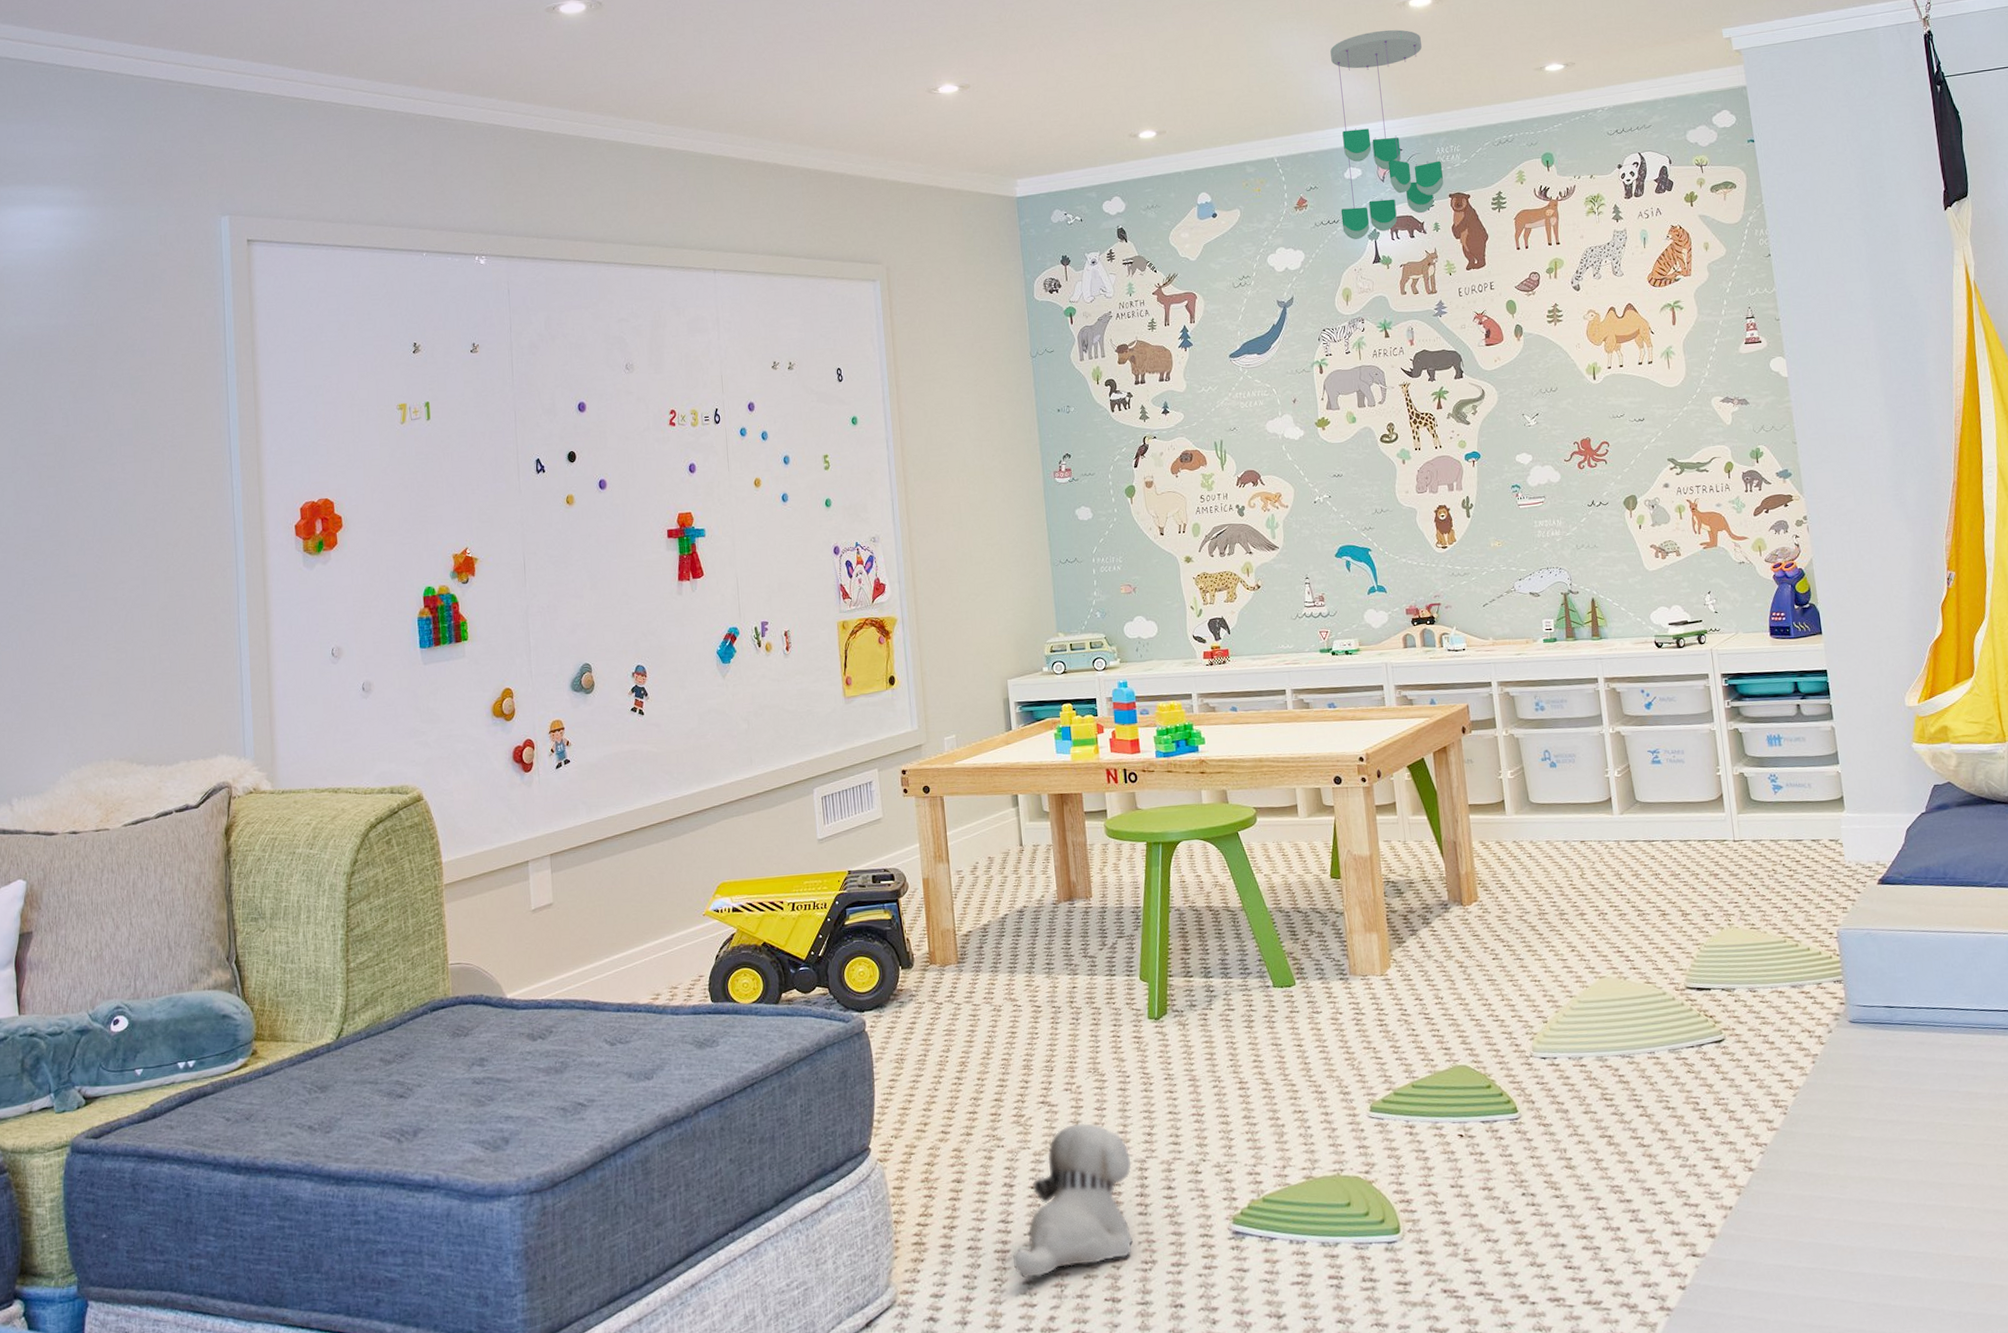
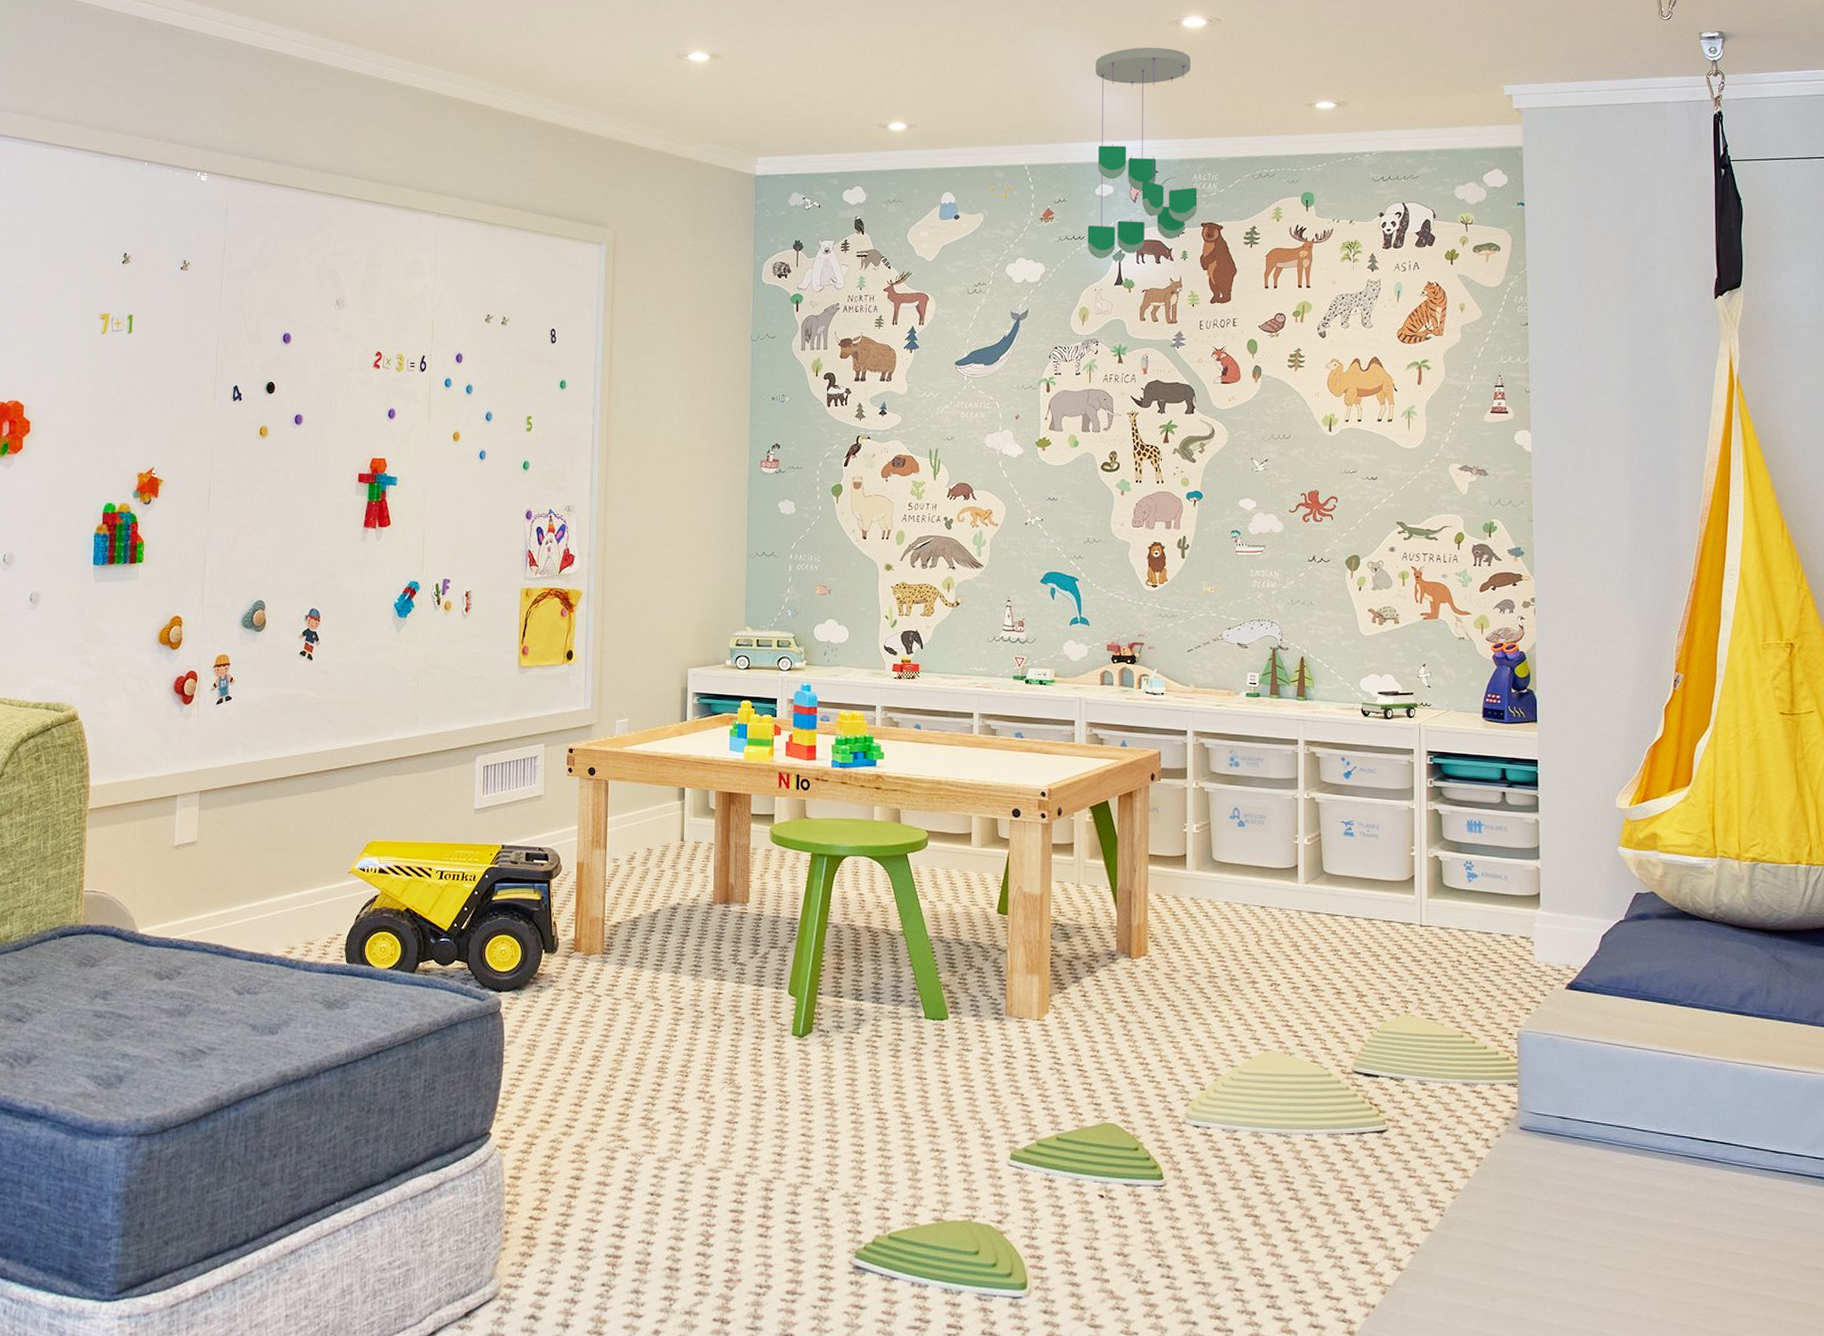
plush toy: present [1012,1122,1134,1279] -> none [623,1134,757,1288]

